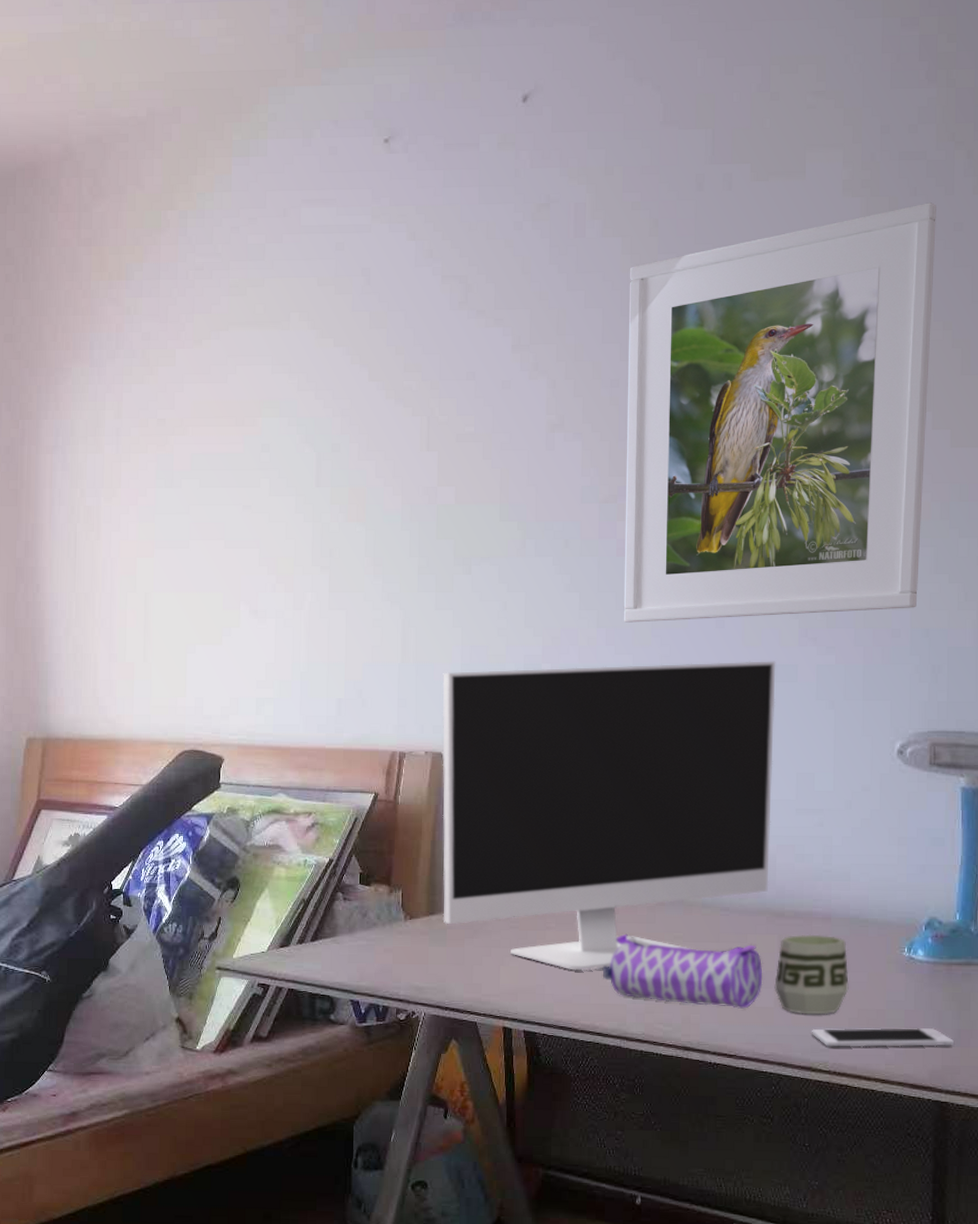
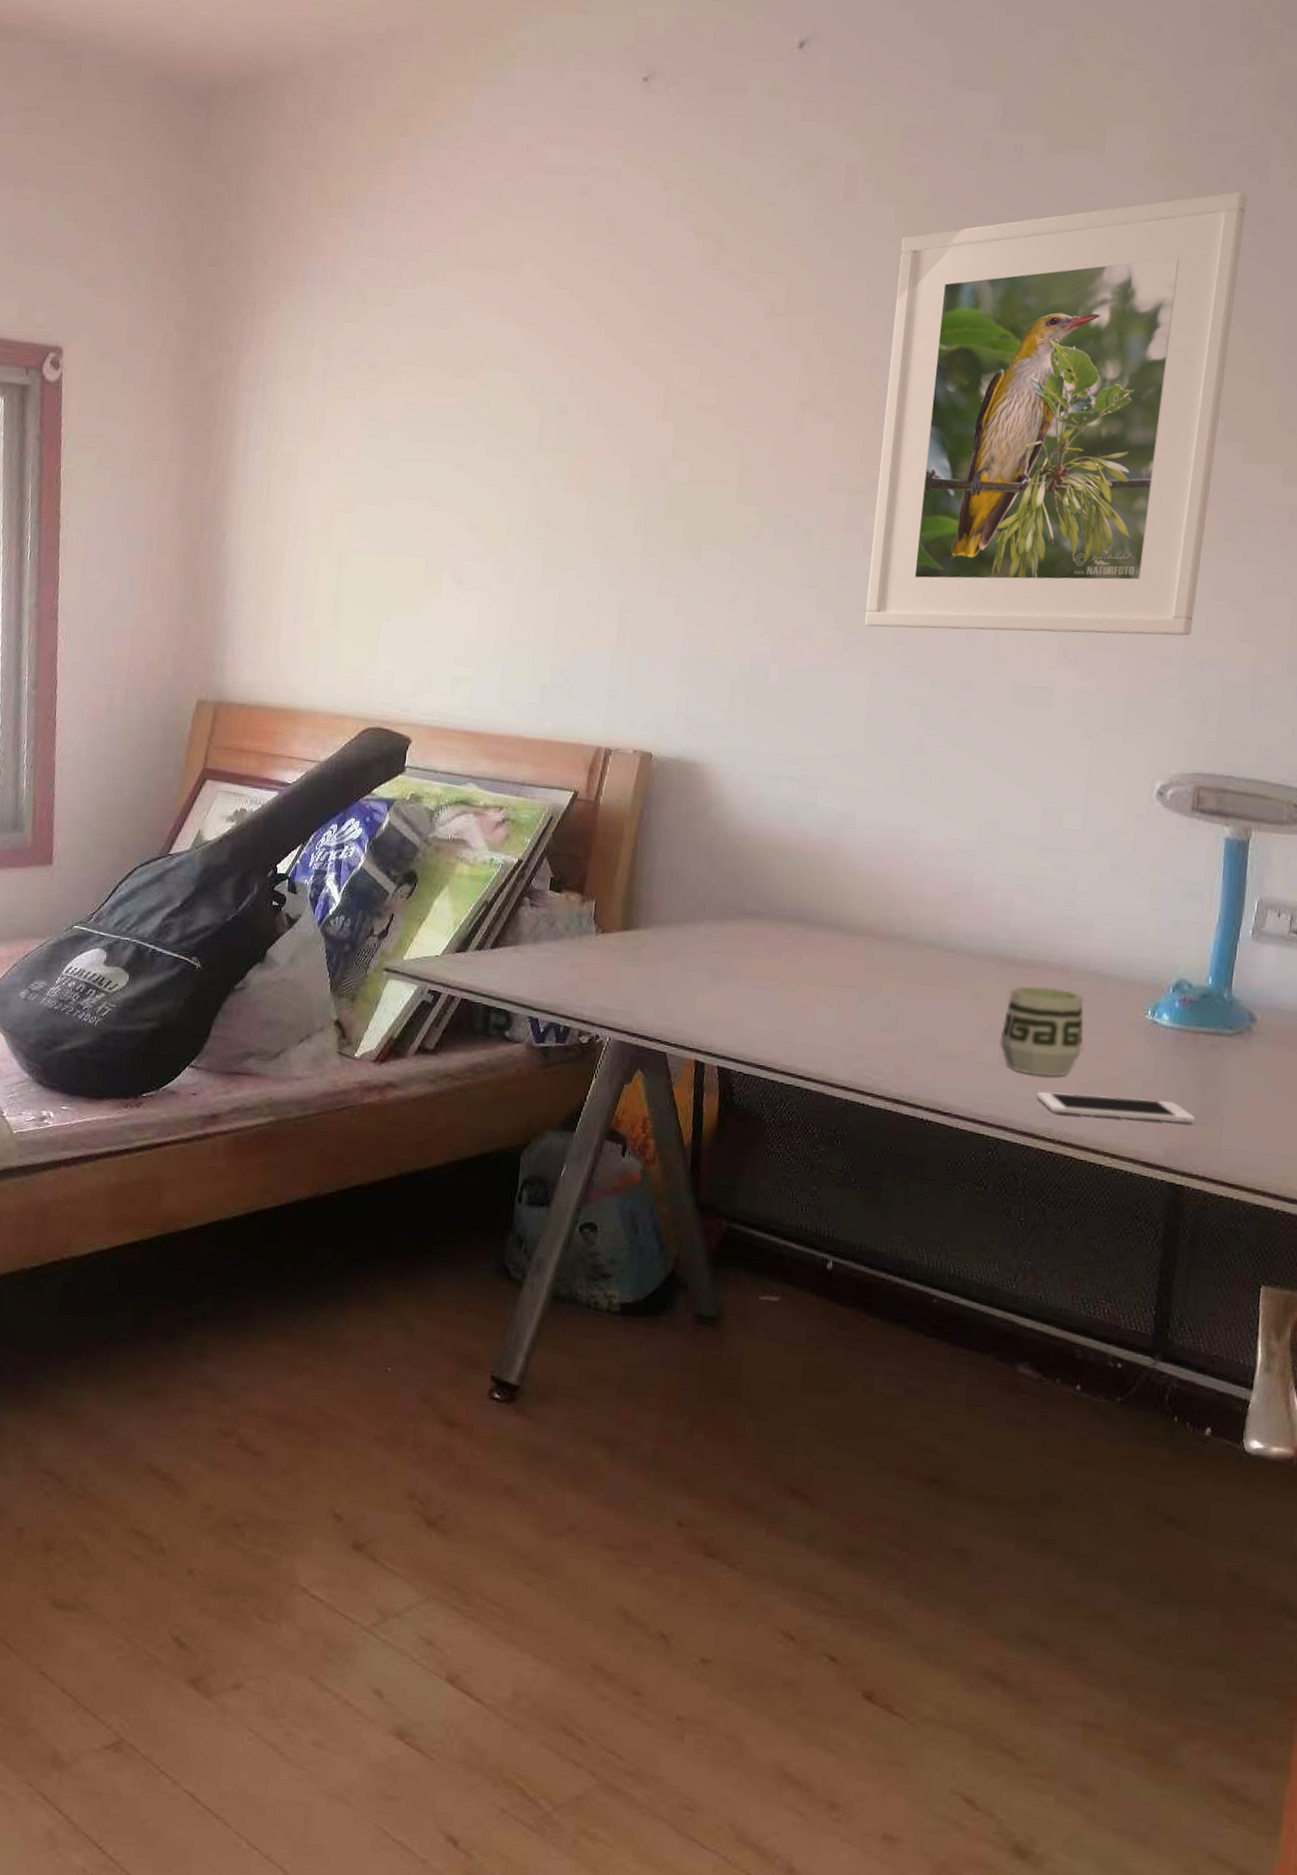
computer monitor: present [442,661,776,971] -> none [638,665,1030,1005]
pencil case: present [603,933,763,1009] -> none [810,968,988,1063]

